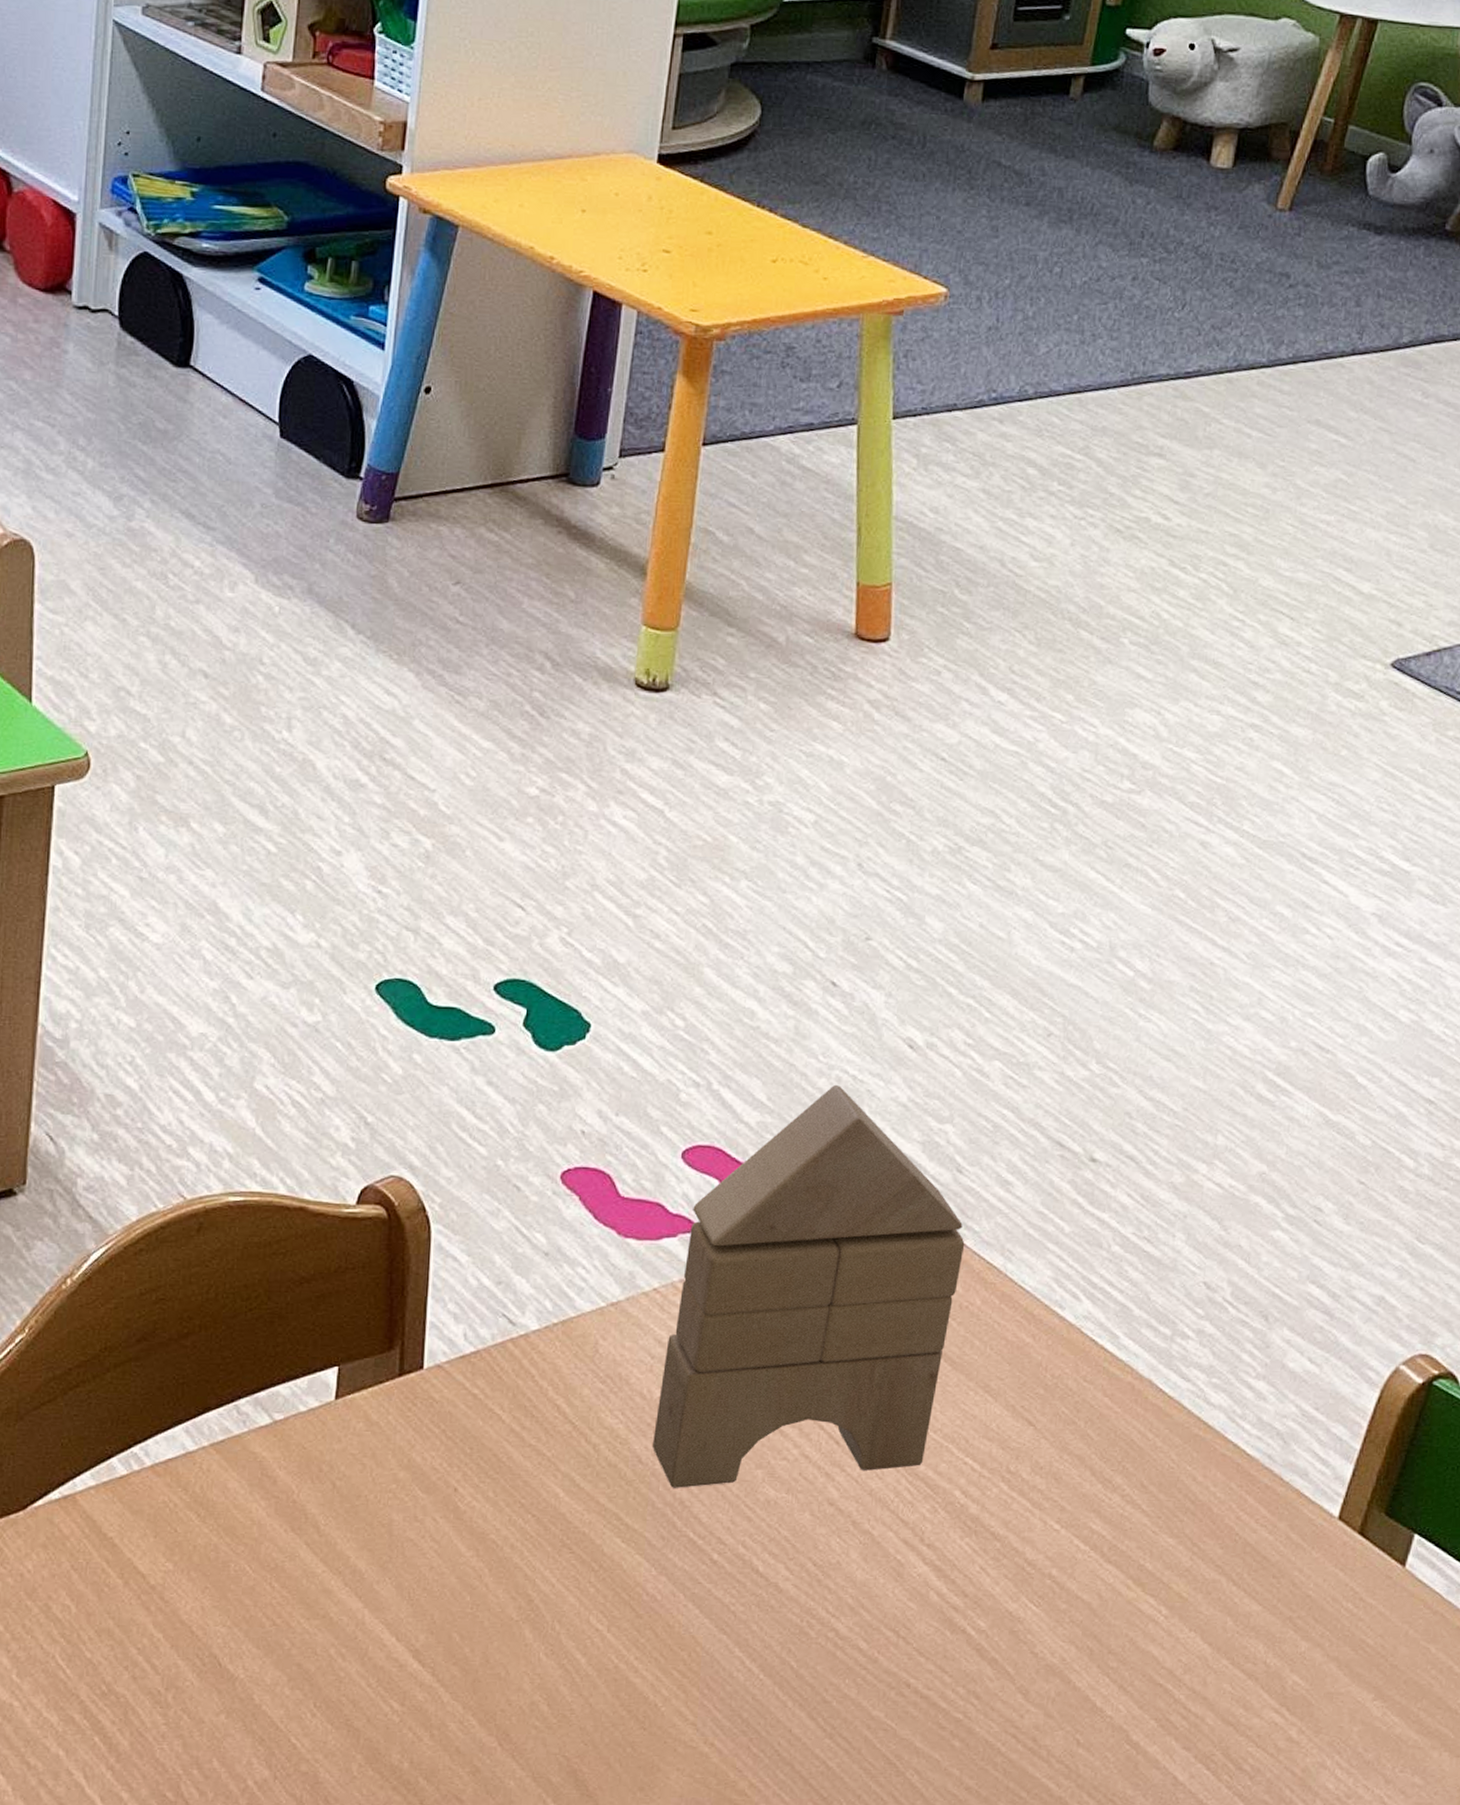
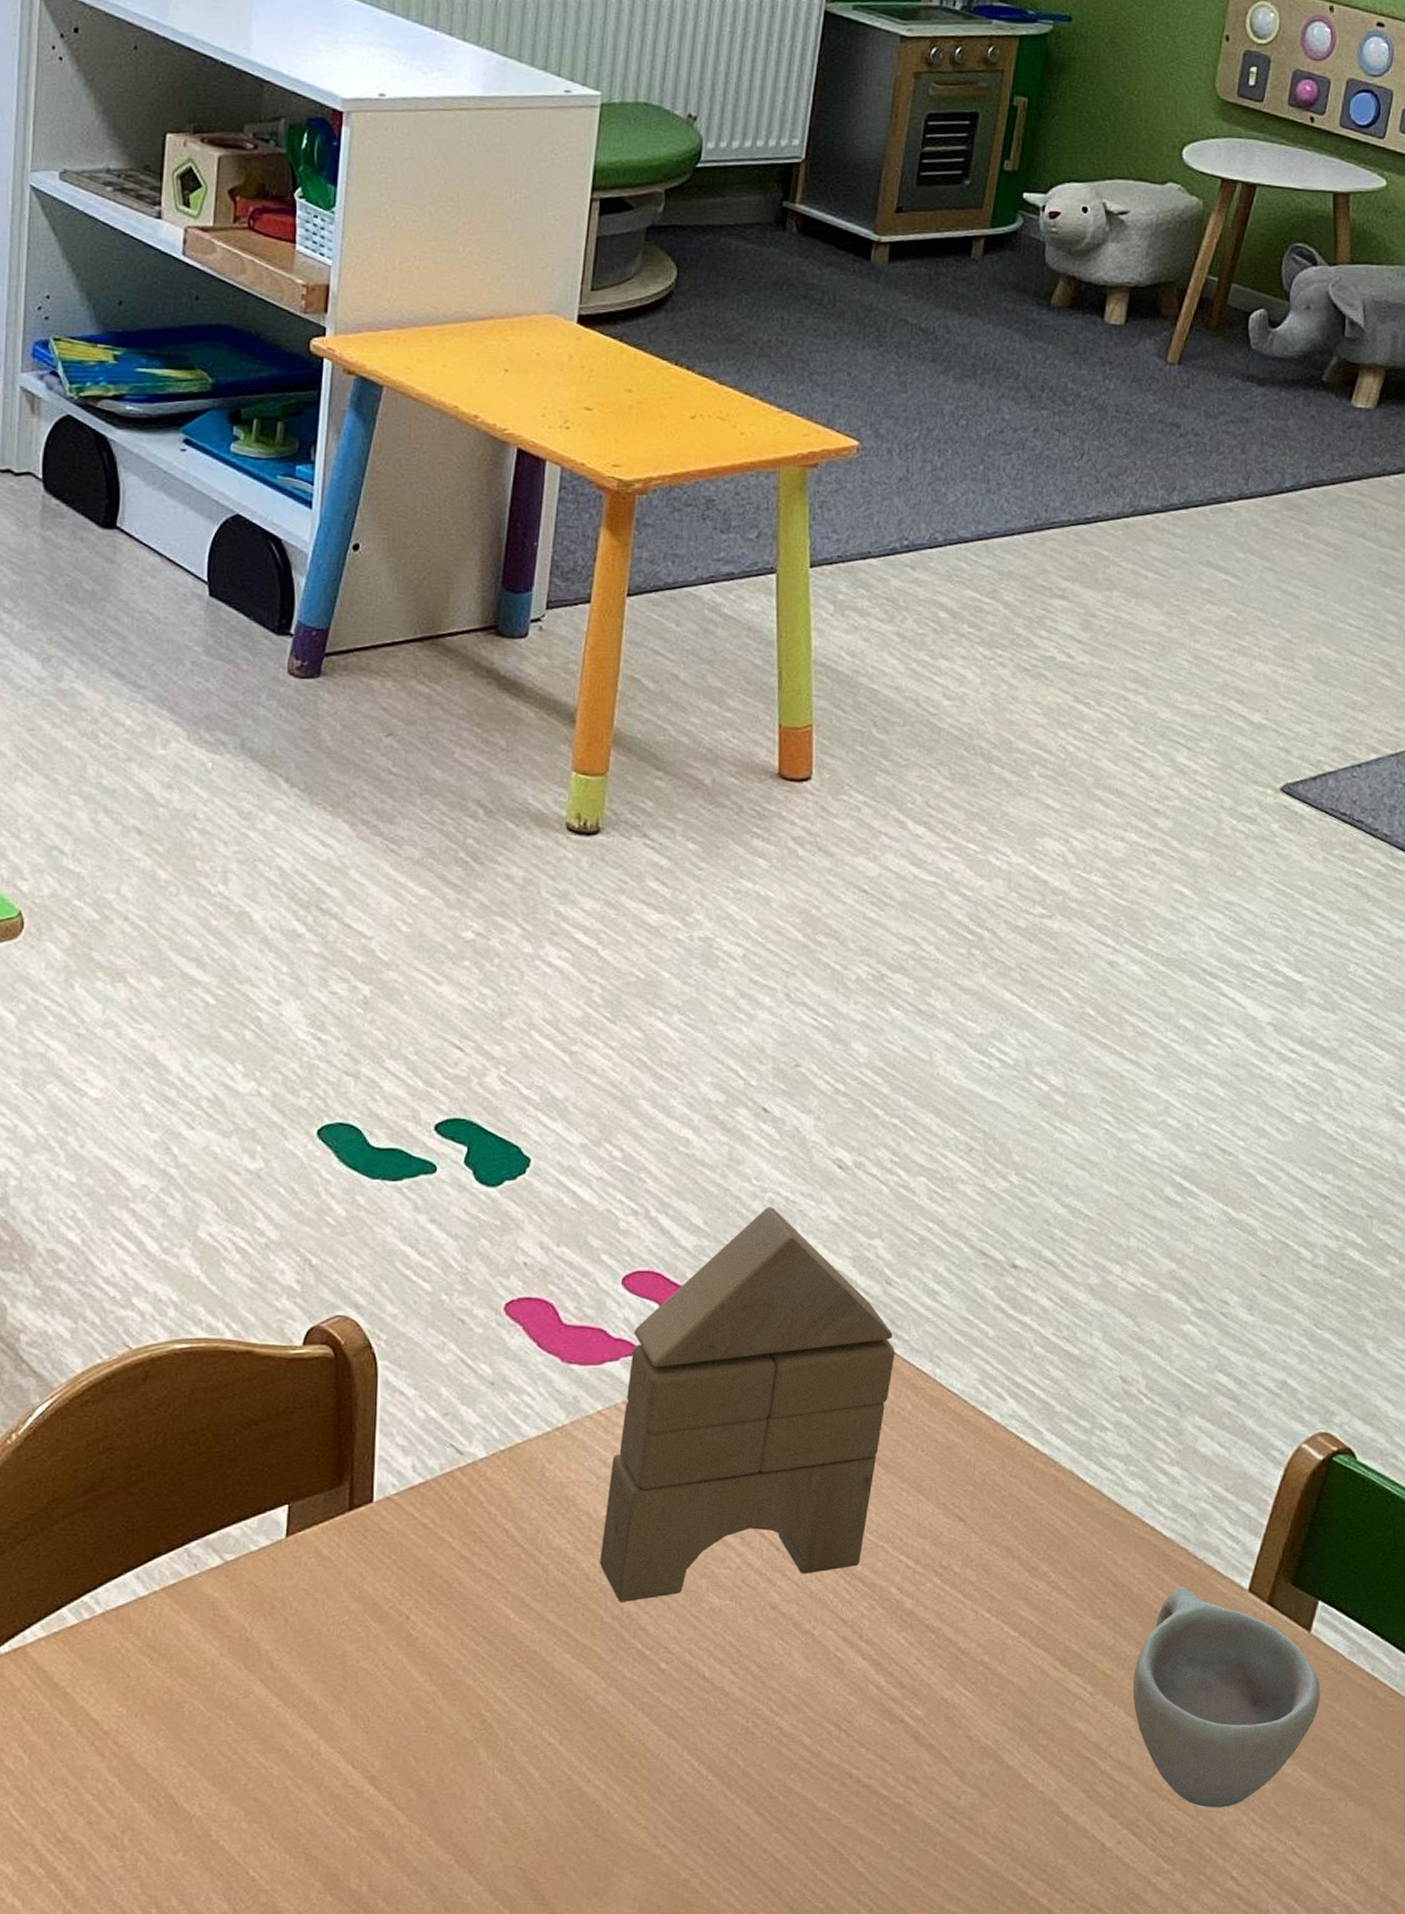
cup: none [1210,1510,1415,1748] -> present [1133,1587,1321,1808]

